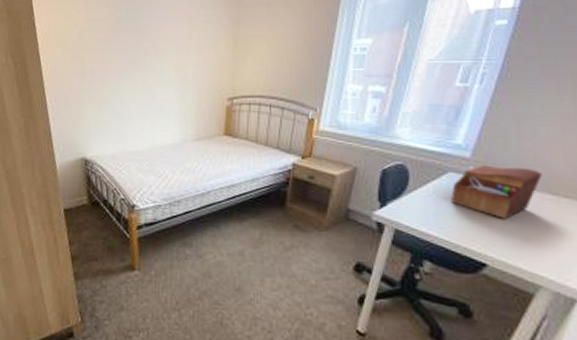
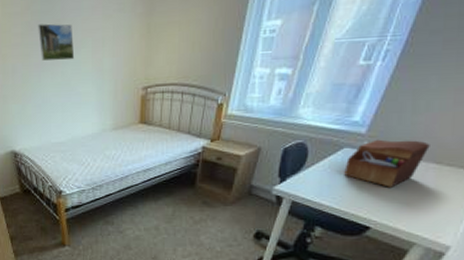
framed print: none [121,30,158,67] -> present [38,23,75,61]

